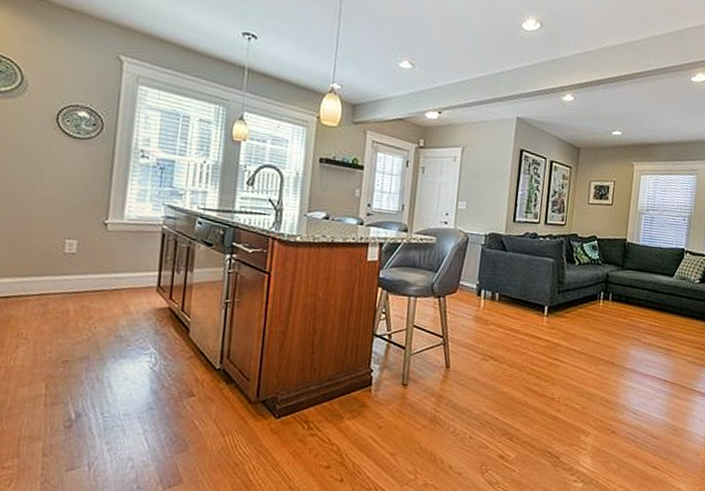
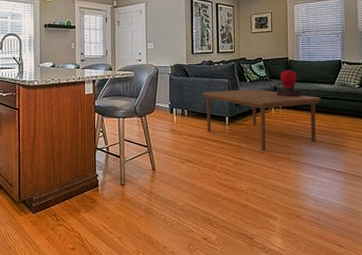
coffee table: none [520,272,657,351] -> present [203,89,321,151]
decorative sculpture: none [607,254,637,289] -> present [276,70,302,97]

